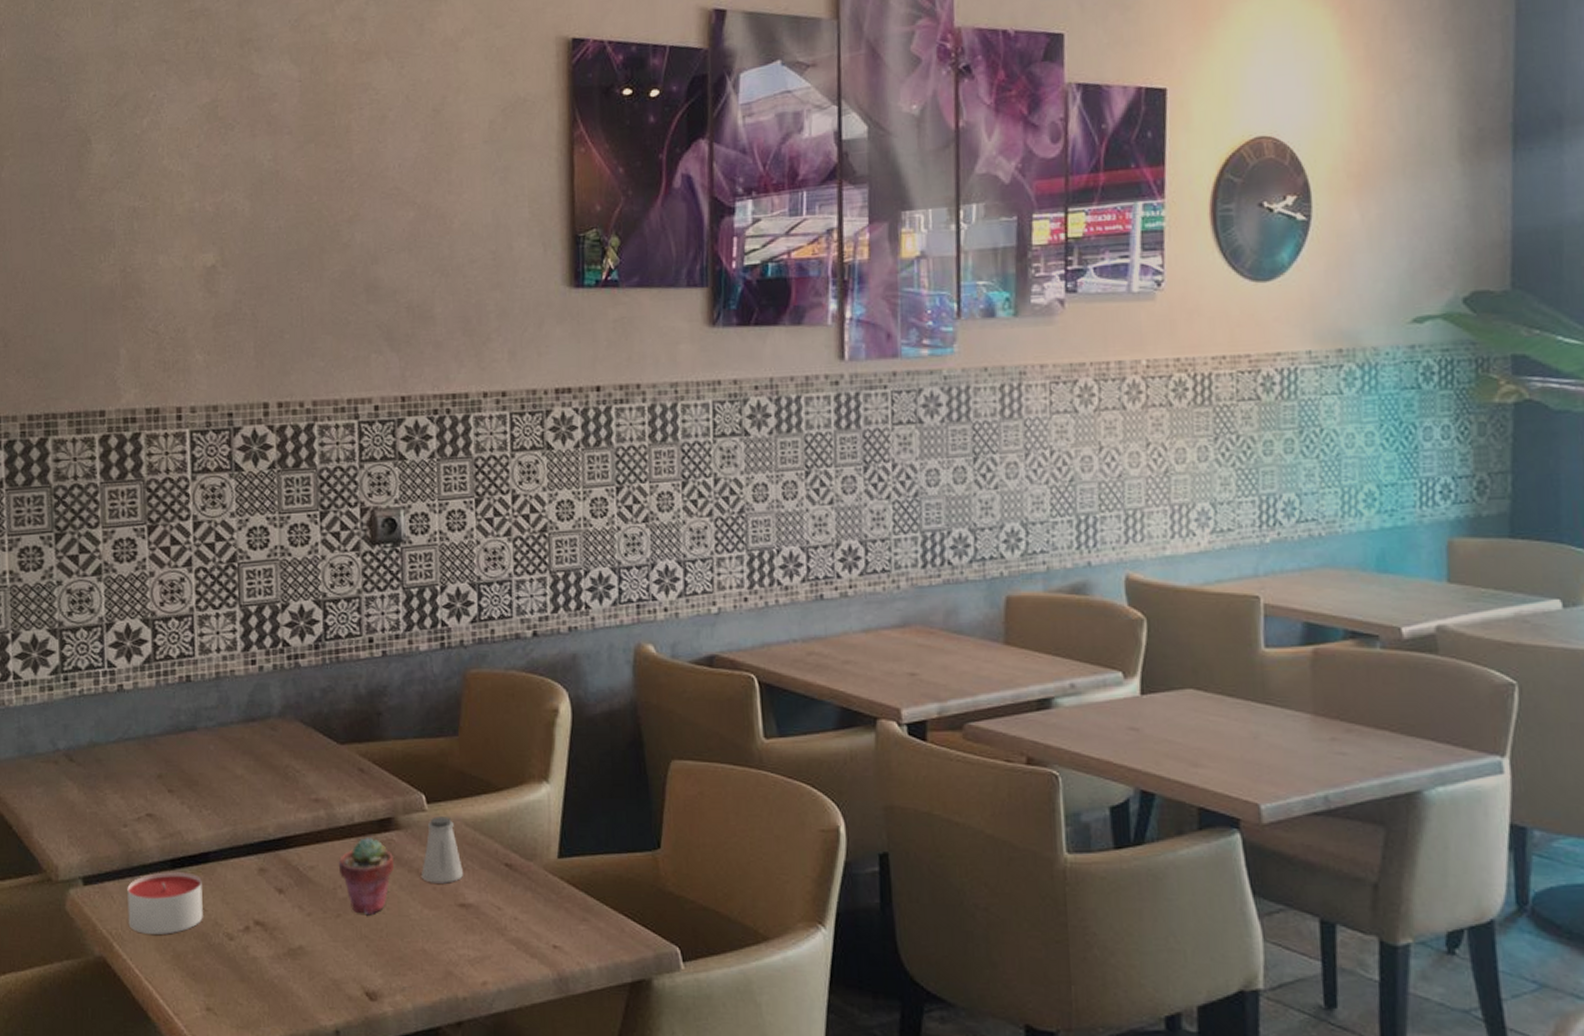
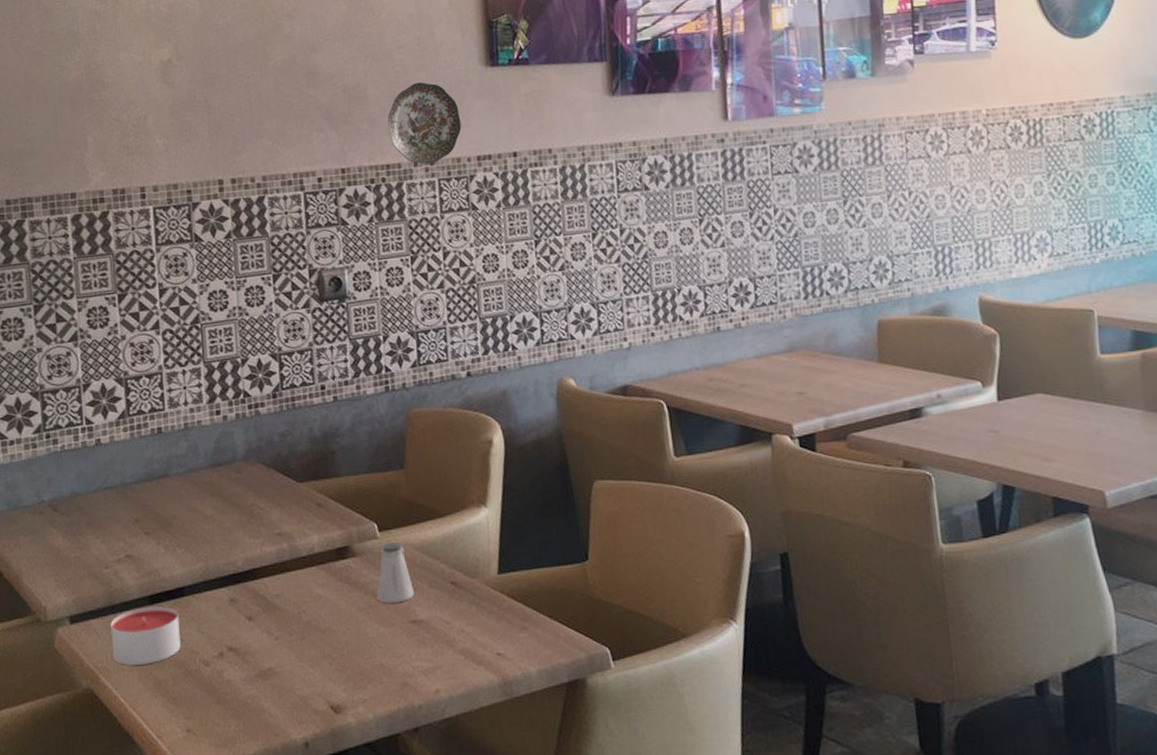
potted succulent: present [338,836,394,914] -> none [301,564,352,635]
decorative plate: none [455,302,539,396] -> present [387,82,462,165]

